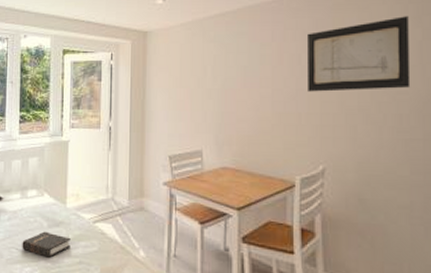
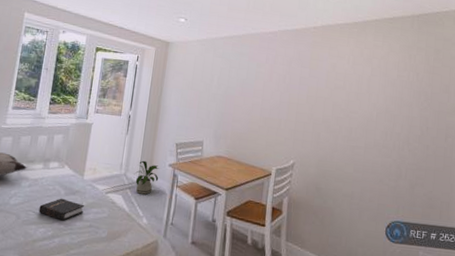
house plant: none [123,180,153,222] -> present [134,160,159,195]
wall art: present [306,16,411,92] -> none [288,57,363,109]

